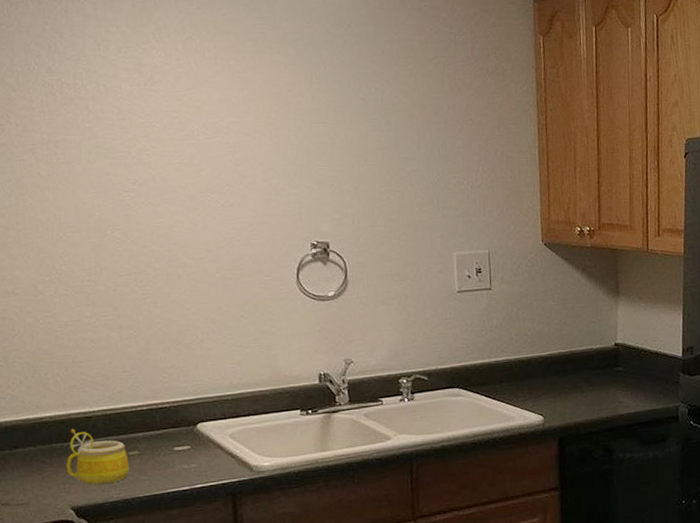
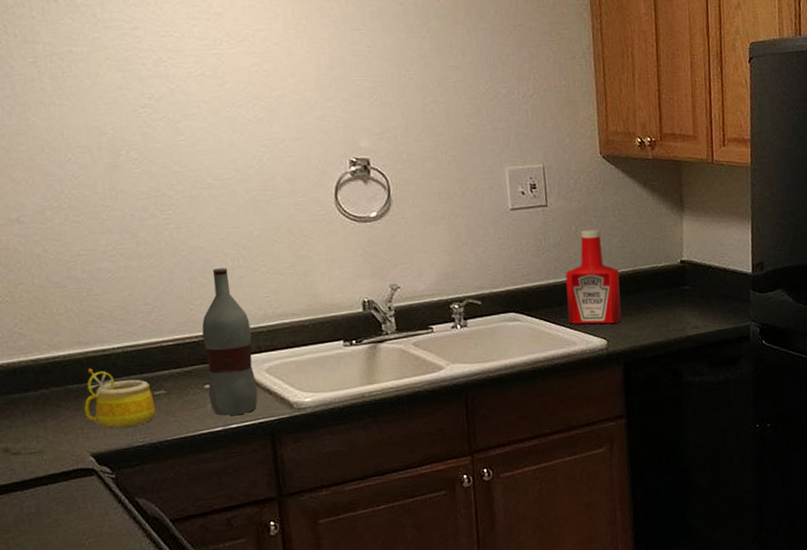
bottle: none [173,340,222,476] -> present [202,268,258,416]
ketchup bottle: none [506,312,558,401] -> present [565,229,622,325]

